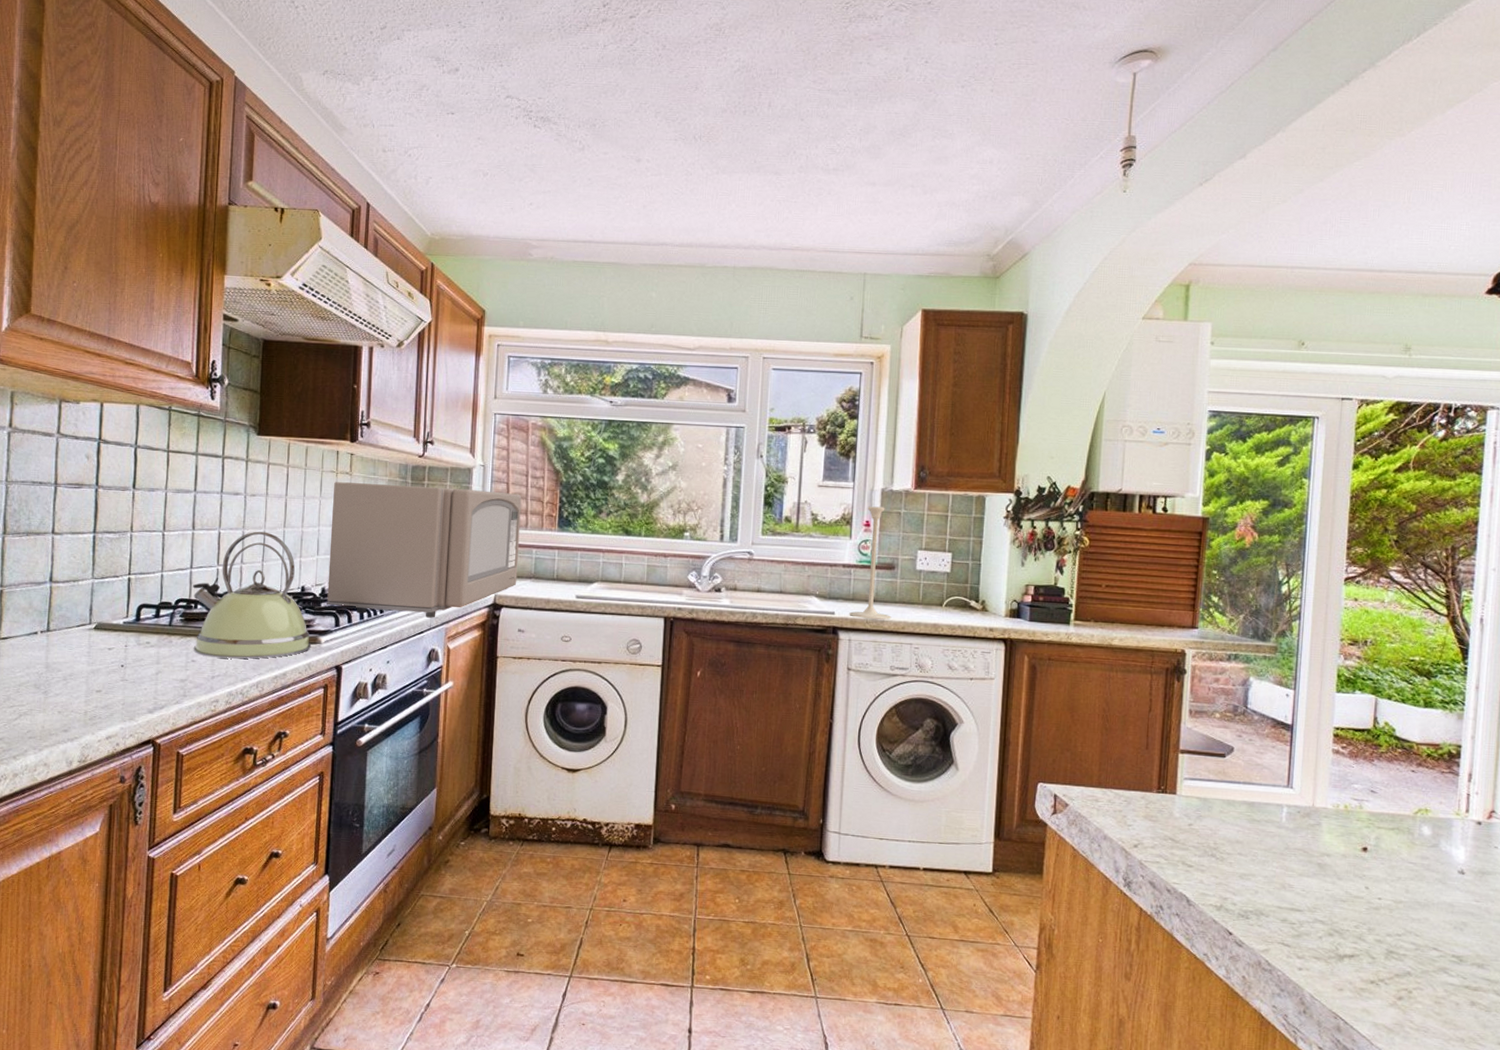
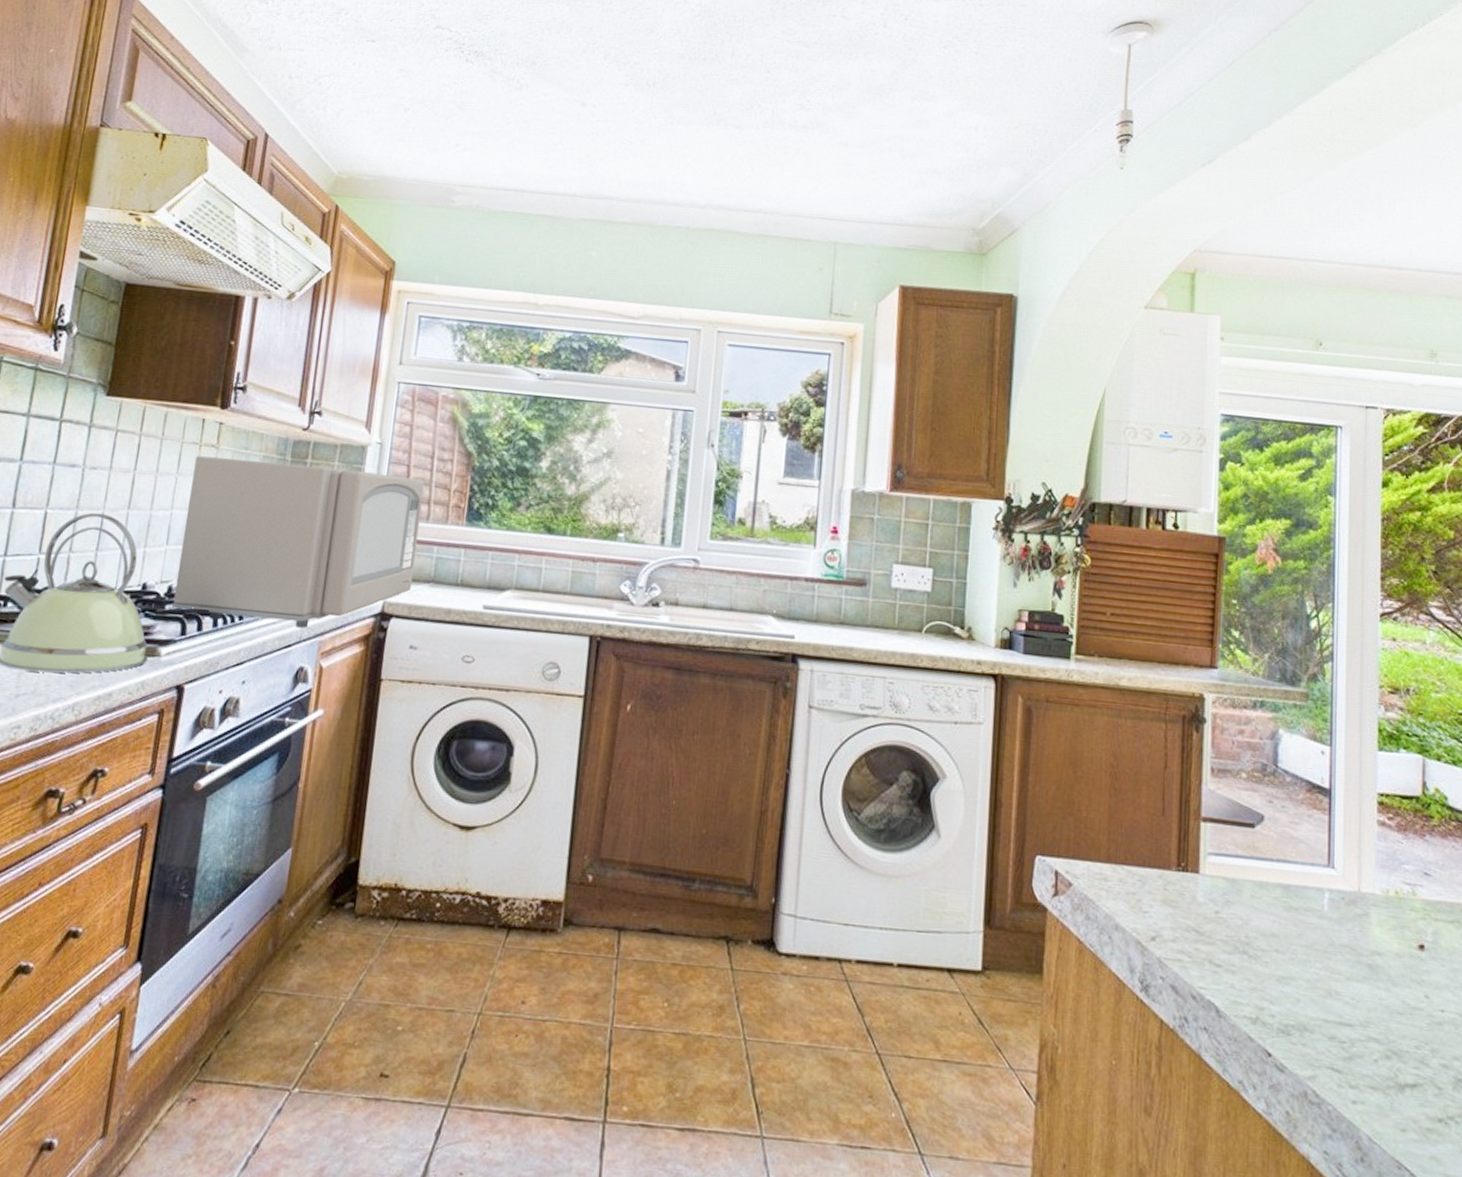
candlestick: present [849,506,892,620] -> none [811,509,862,647]

